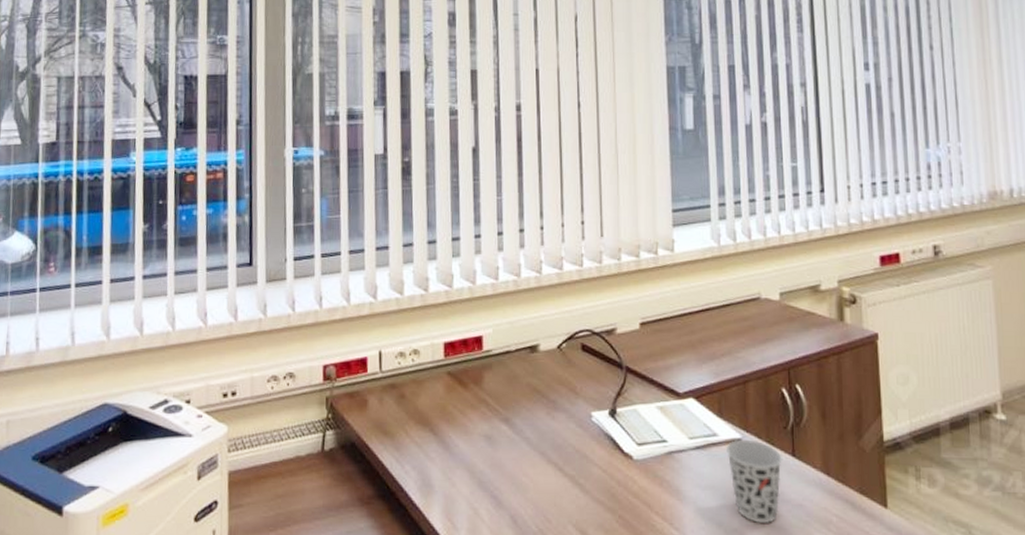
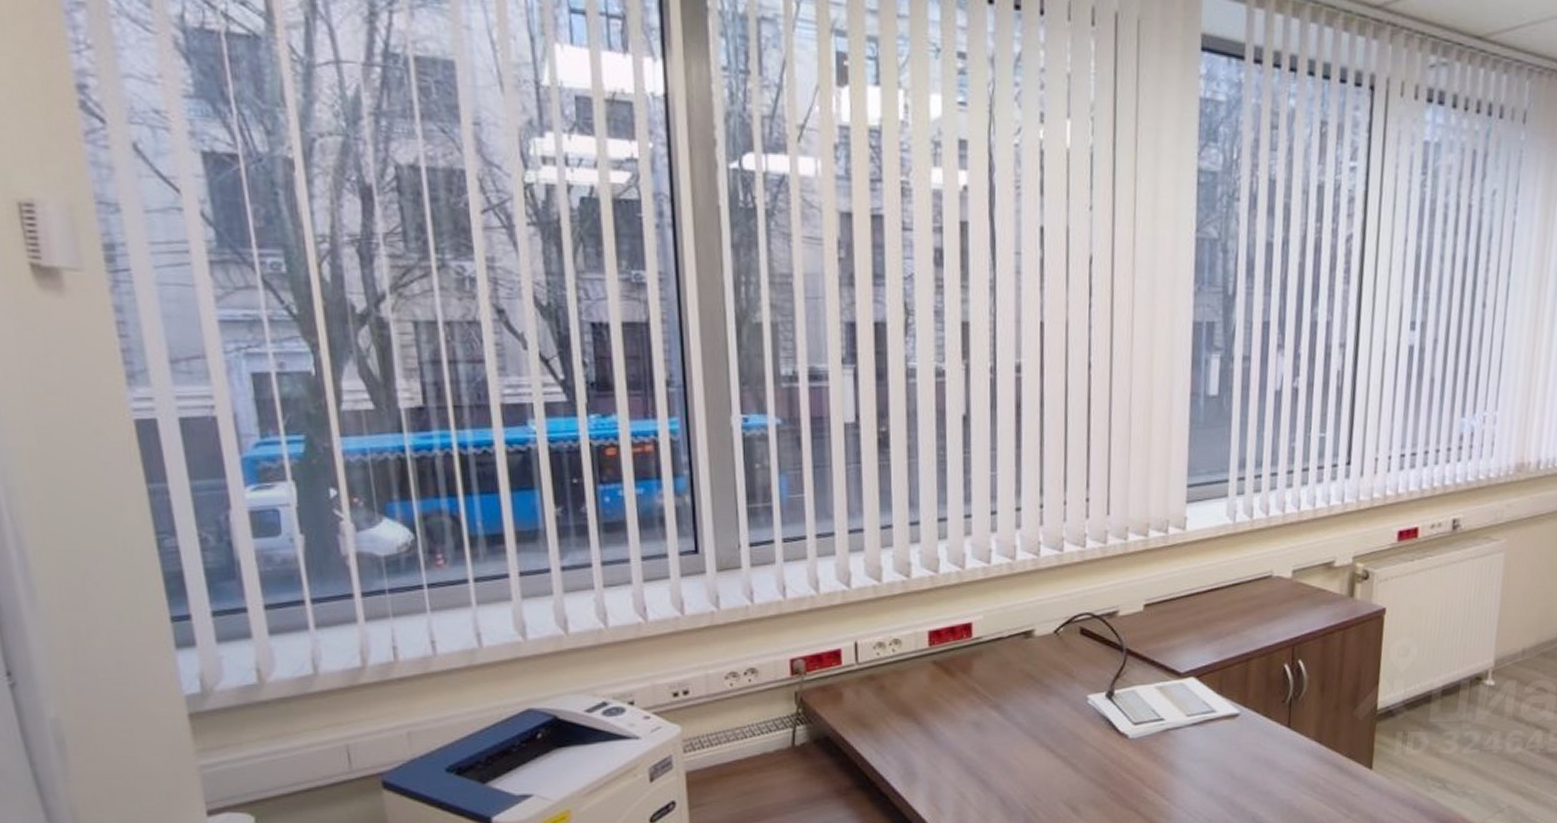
cup: present [726,439,782,524] -> none [1223,714,1278,791]

